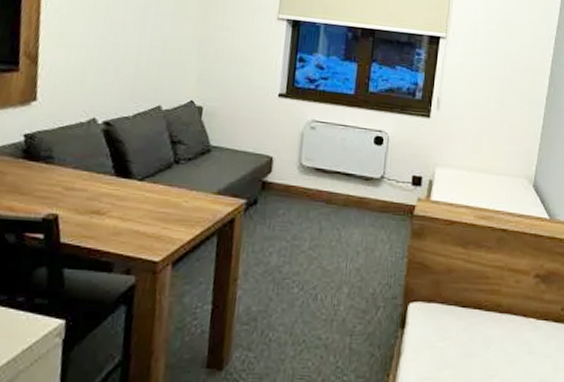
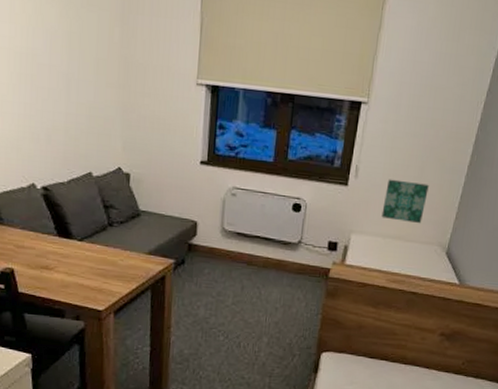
wall art: none [465,110,510,156] -> present [381,179,429,224]

